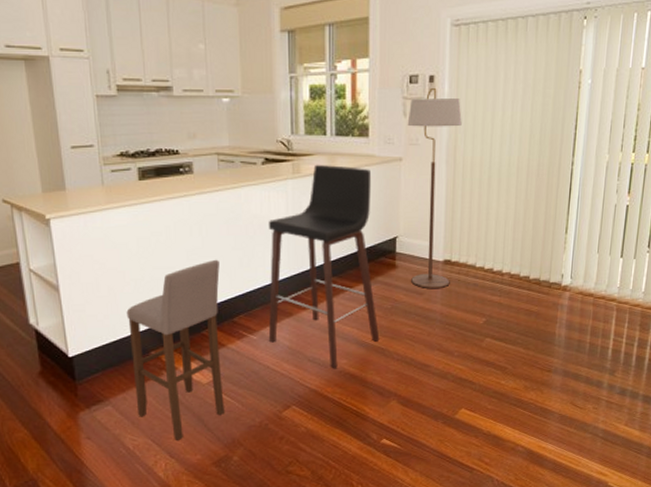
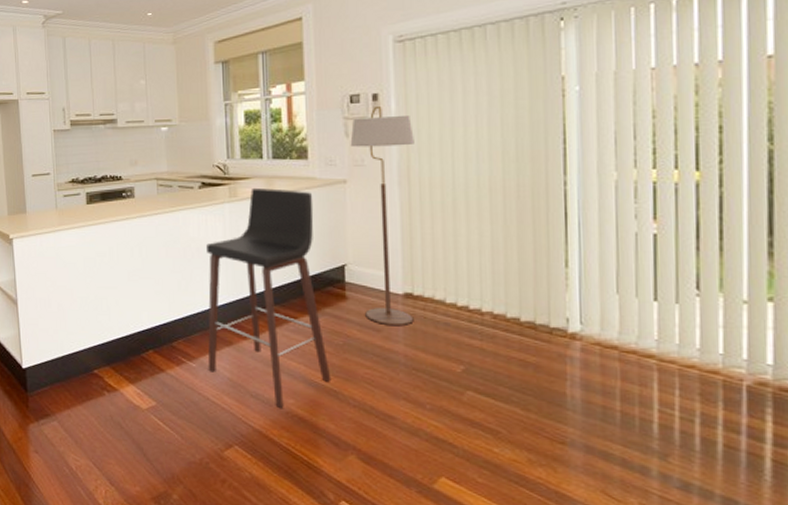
bar stool: present [126,259,224,440] -> none [73,281,163,467]

